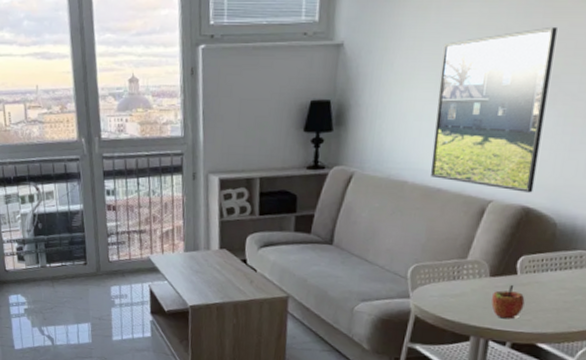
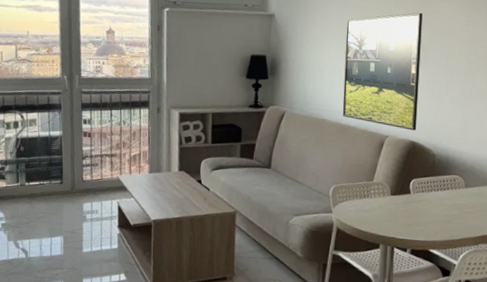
apple: present [491,284,525,319] -> none [394,202,418,230]

